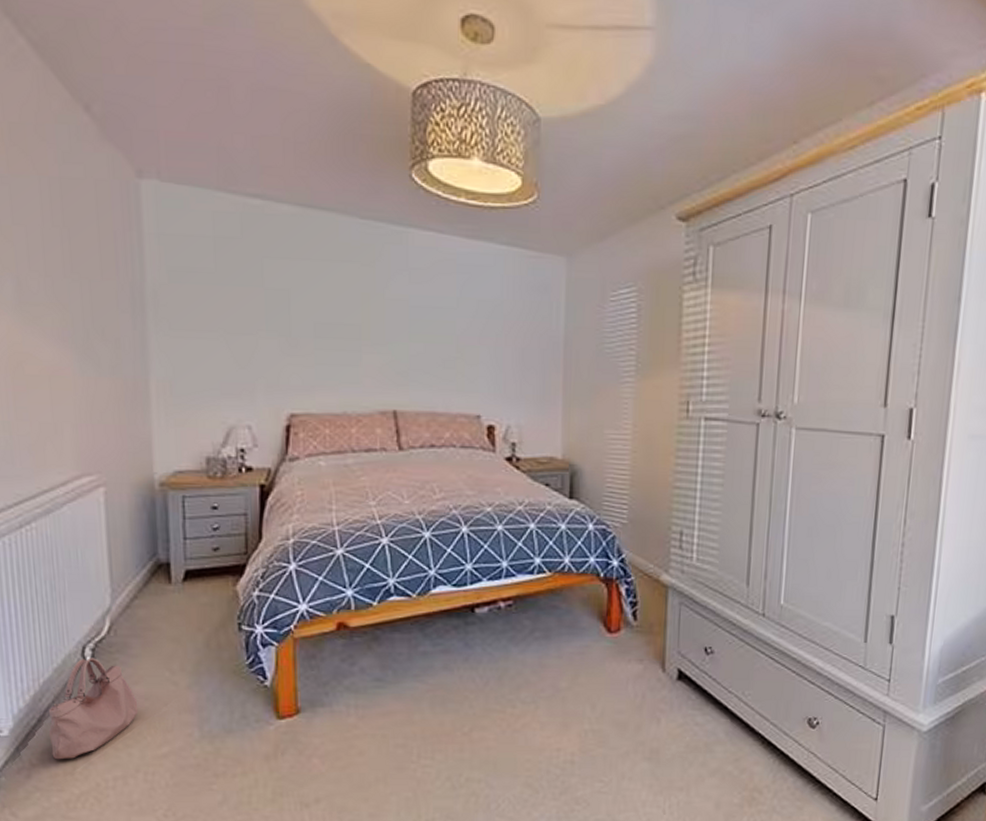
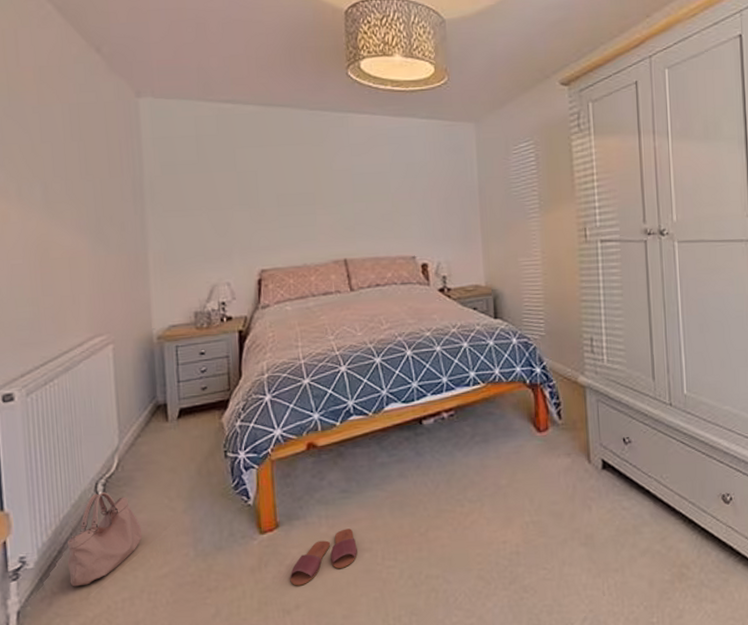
slippers: none [310,721,389,778] -> present [290,528,358,586]

